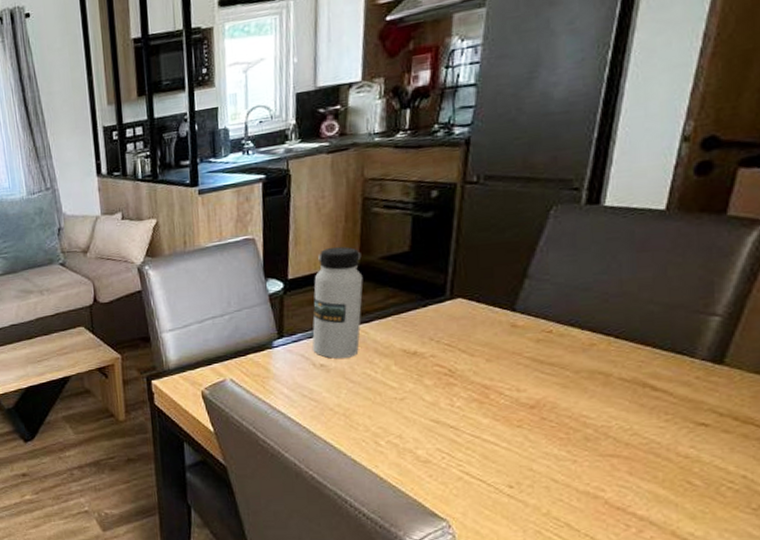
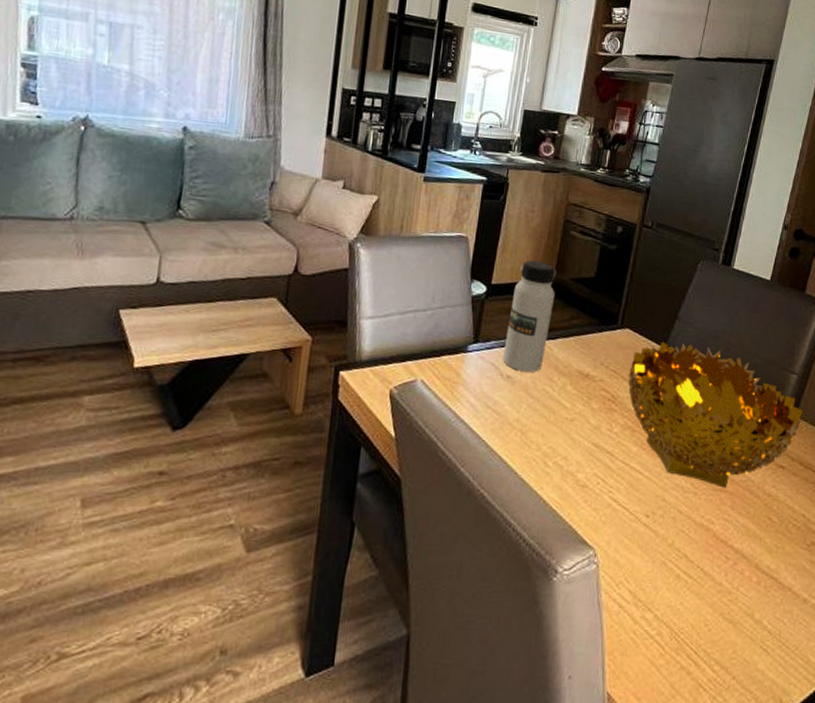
decorative bowl: none [467,302,733,453] -> present [628,341,803,488]

